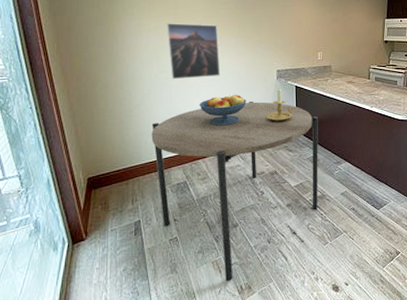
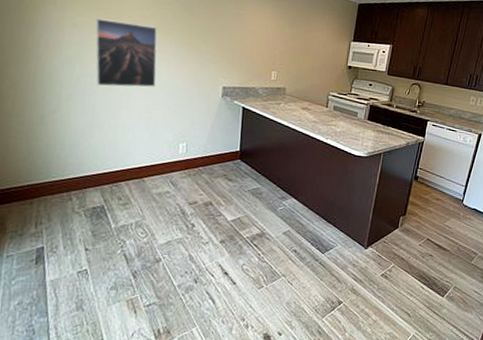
dining table: present [151,102,318,282] -> none [65,120,265,325]
fruit bowl: present [199,94,246,126] -> none [127,110,184,145]
candle holder: present [267,88,294,121] -> none [206,108,238,146]

